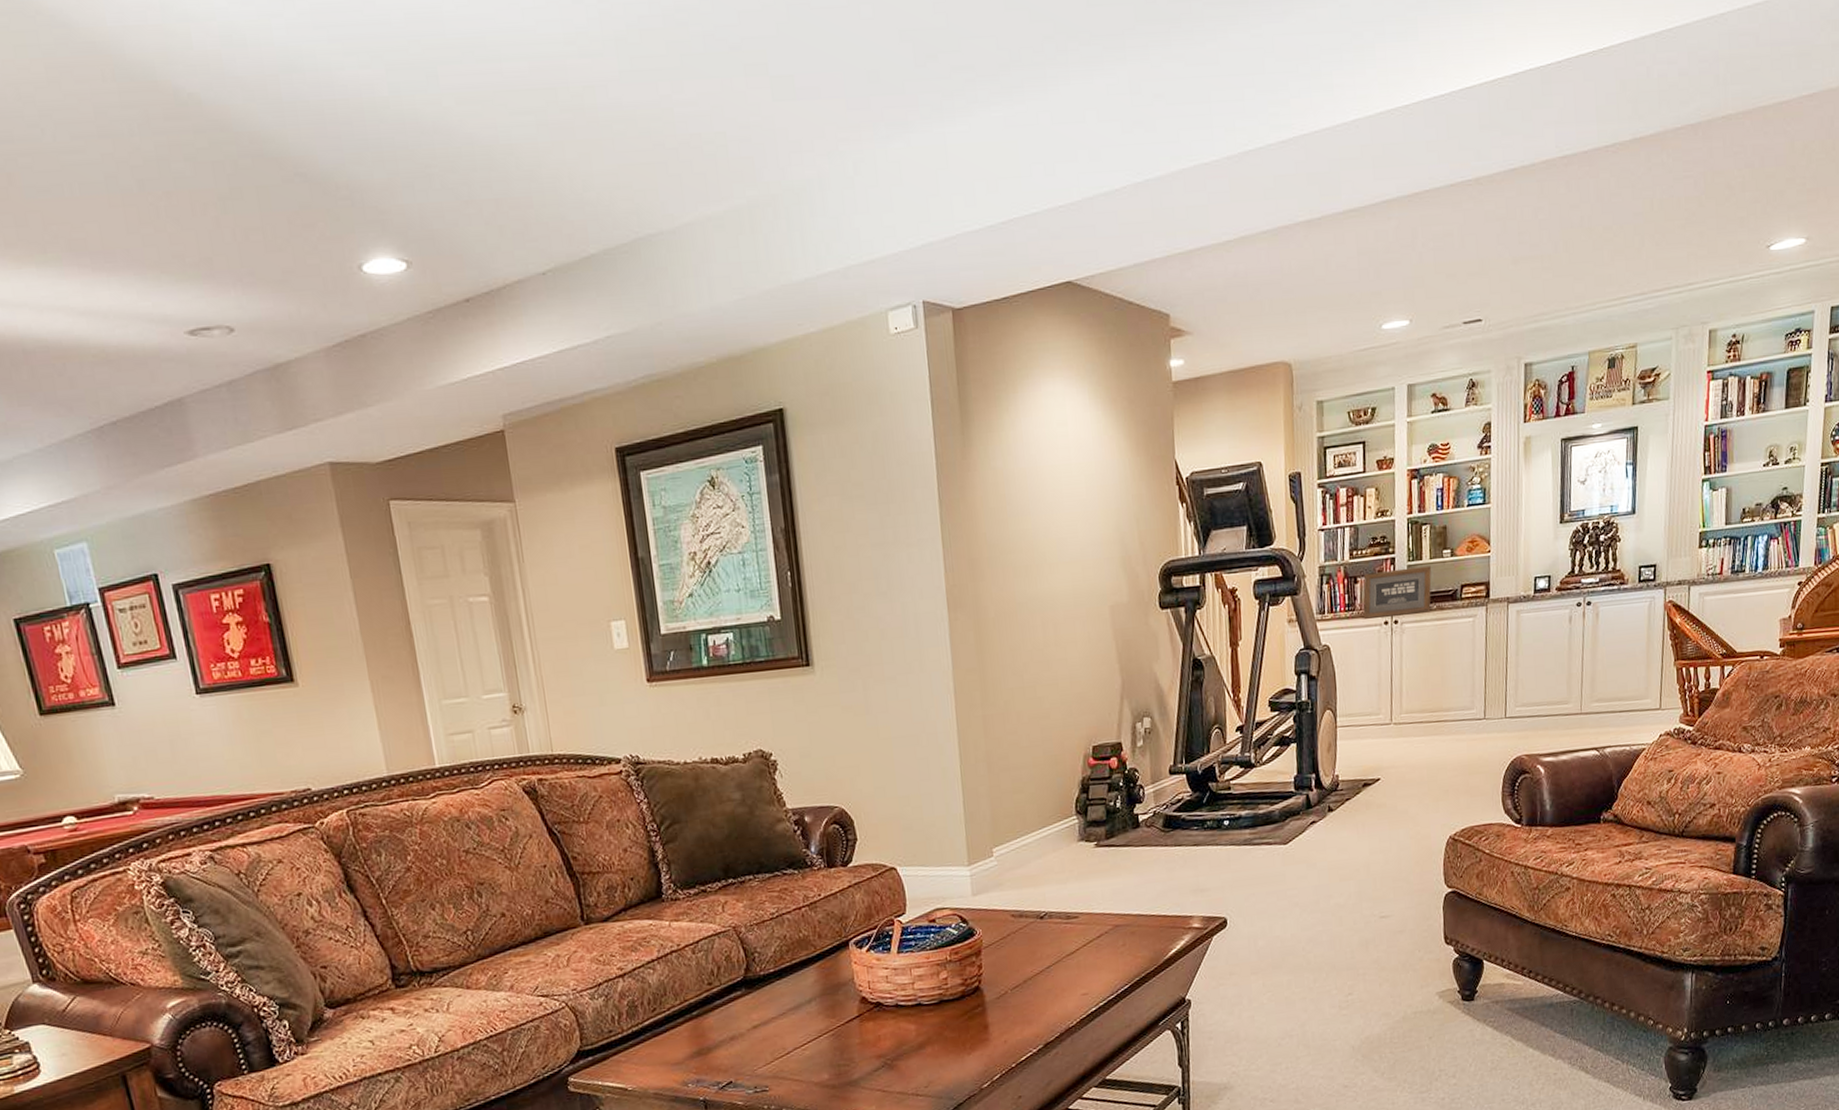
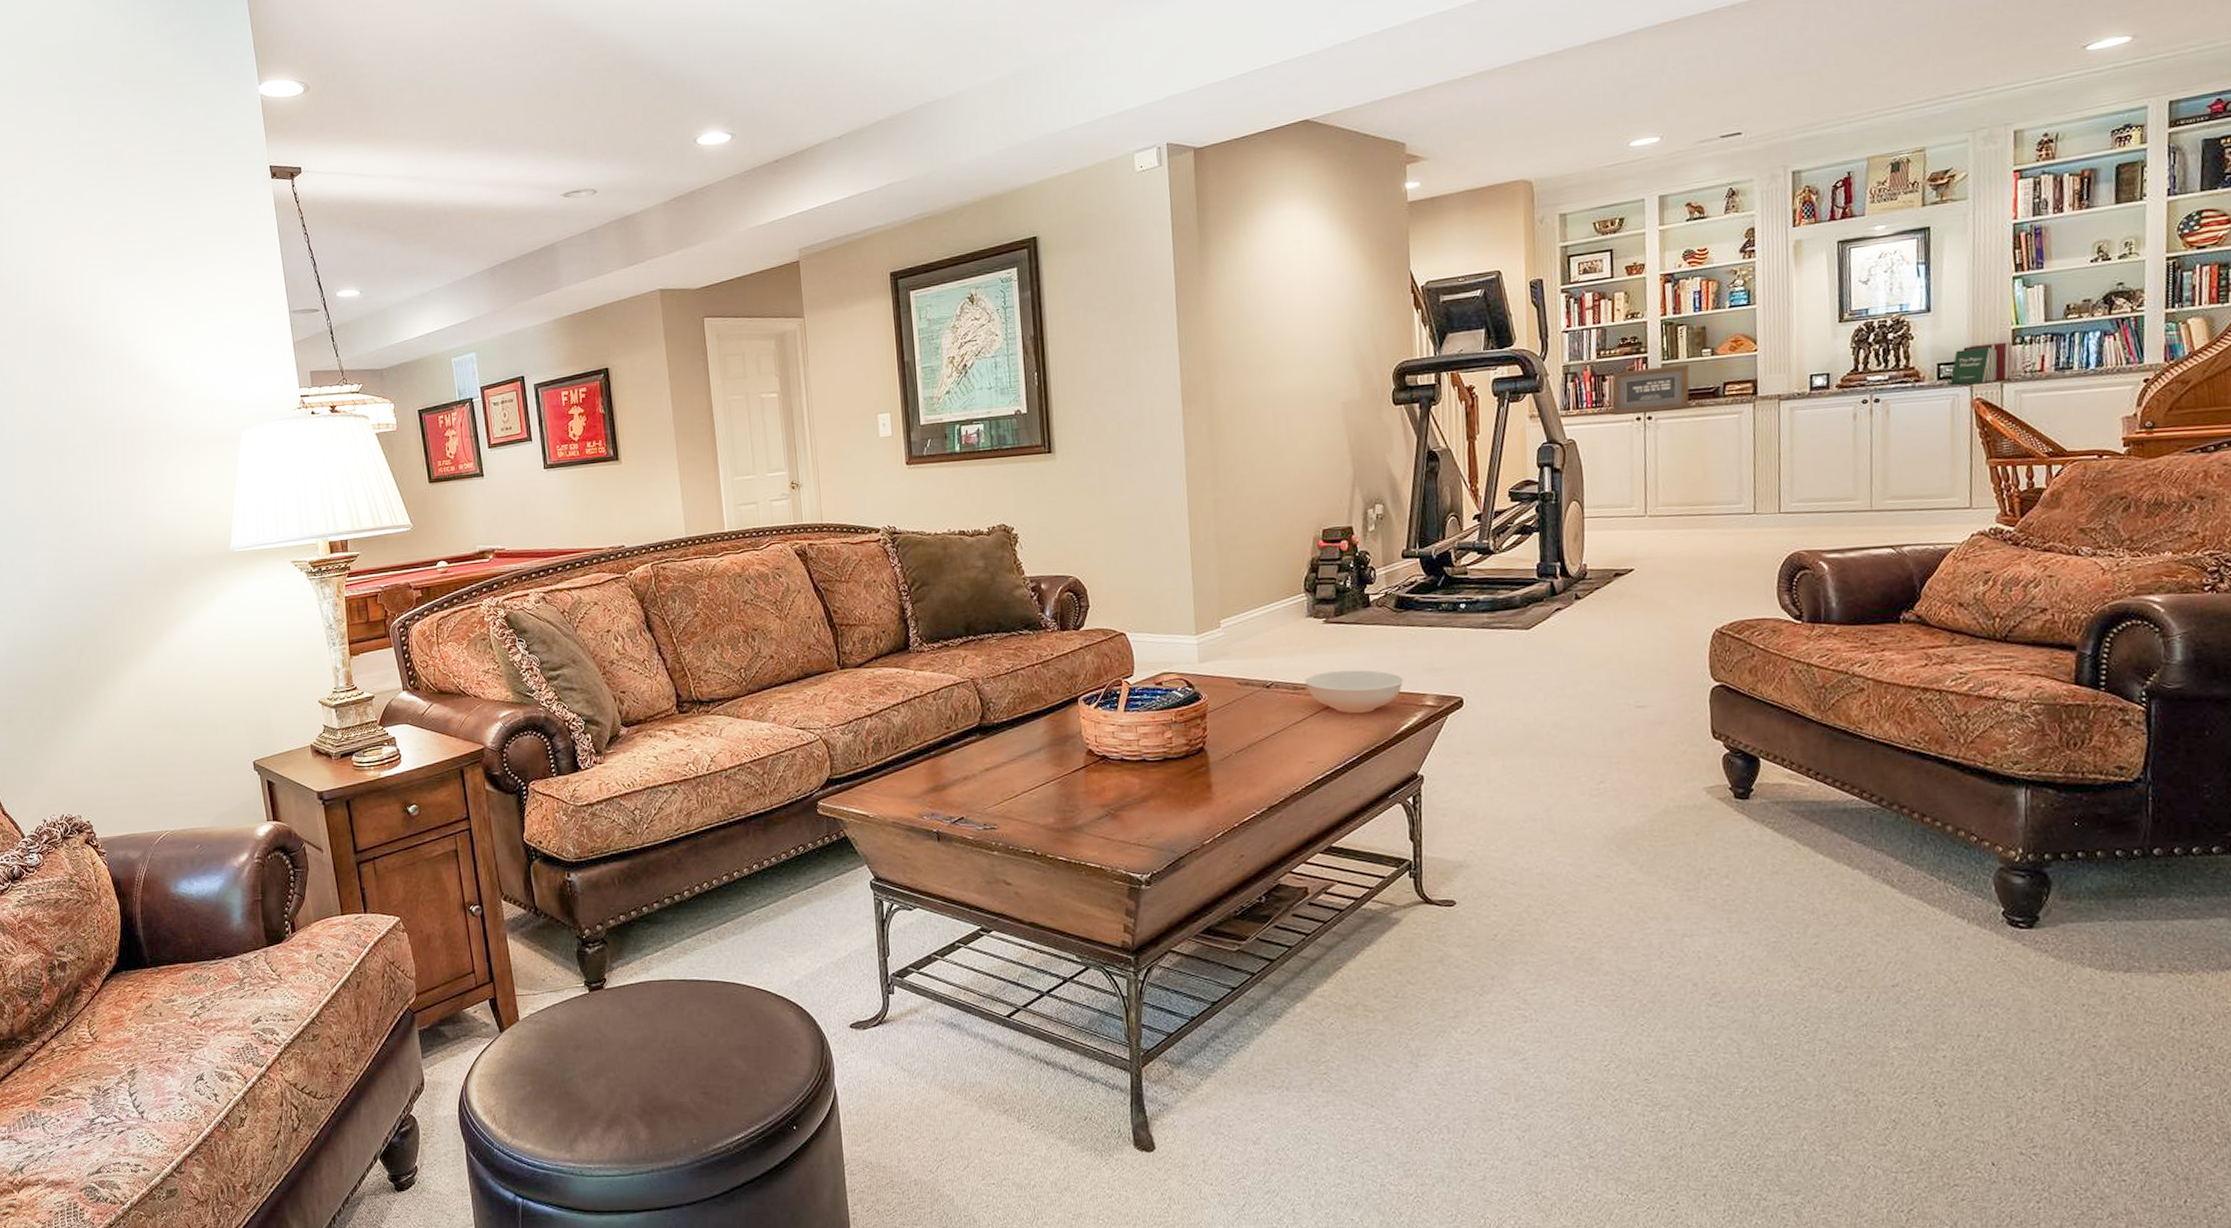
bowl: none [1078,894,1173,941] -> present [1305,670,1405,714]
books: none [1648,544,1698,589] -> present [1949,341,2011,386]

